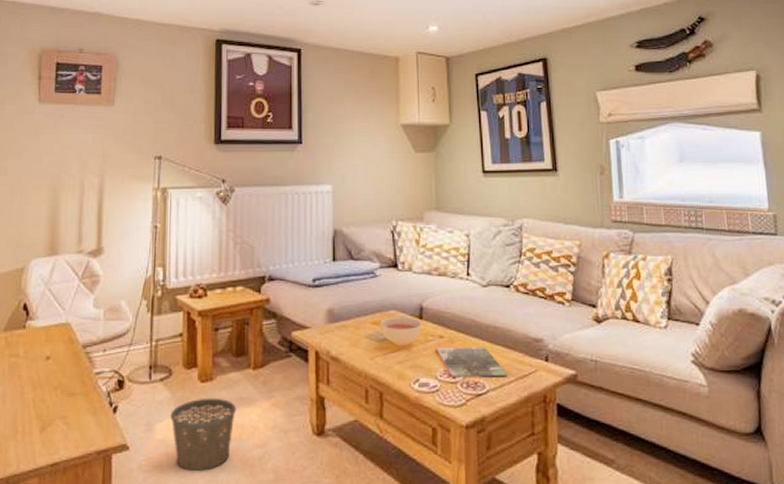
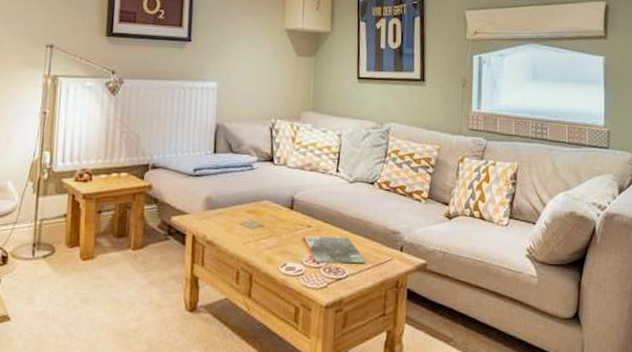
basket: present [170,398,237,471] -> none [51,274,116,341]
bowl: present [379,317,423,345] -> none [253,206,293,233]

